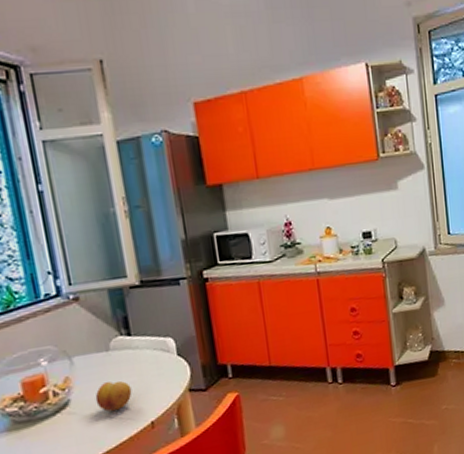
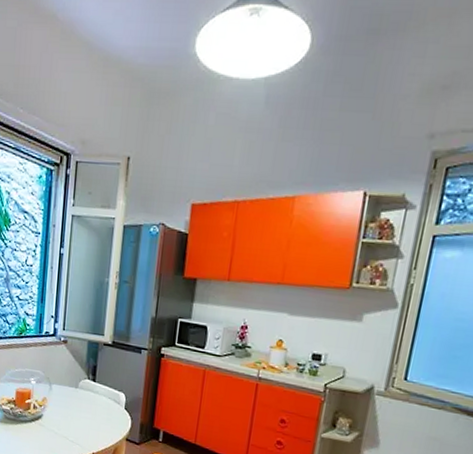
fruit: present [95,380,132,412] -> none [59,411,86,435]

